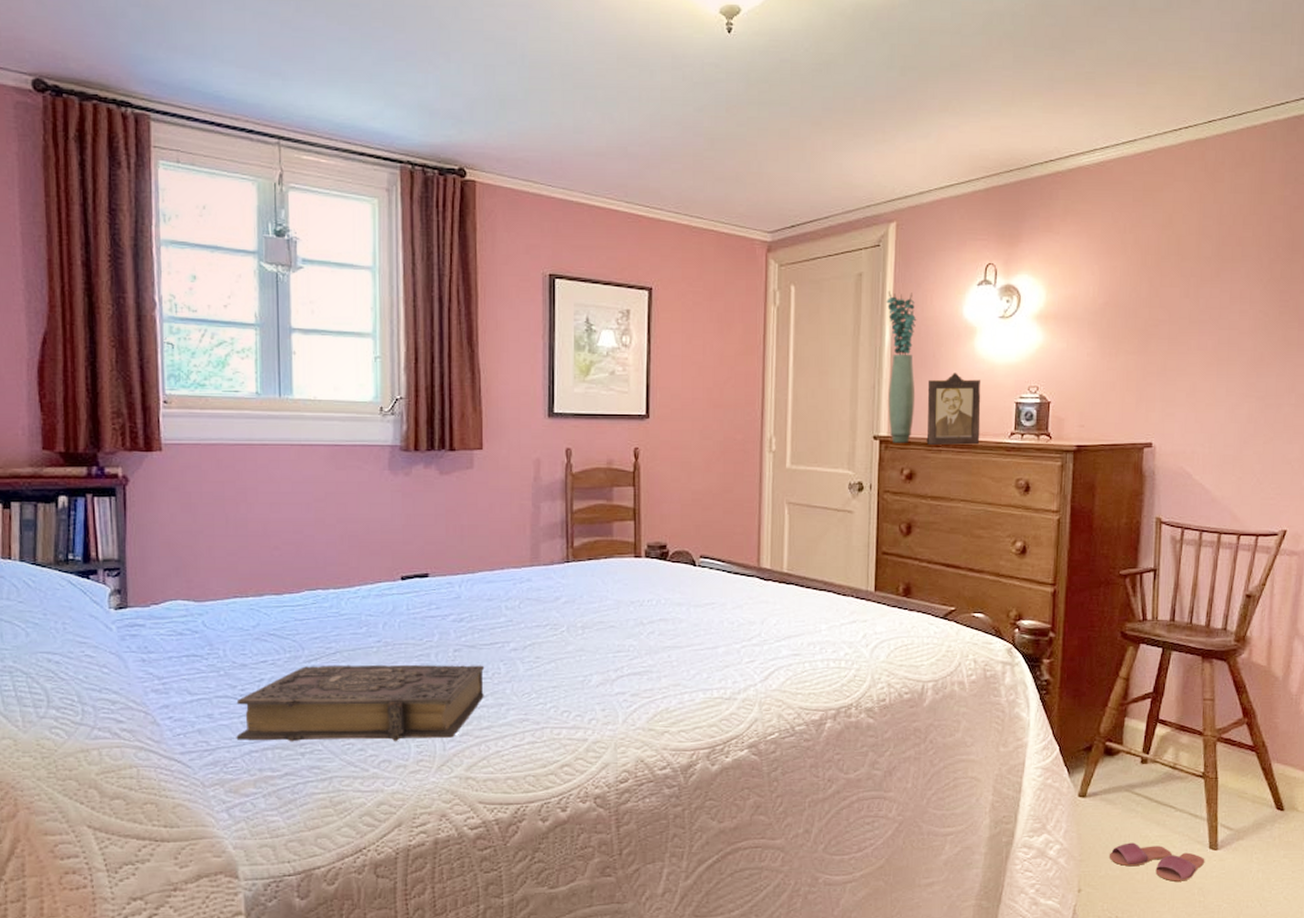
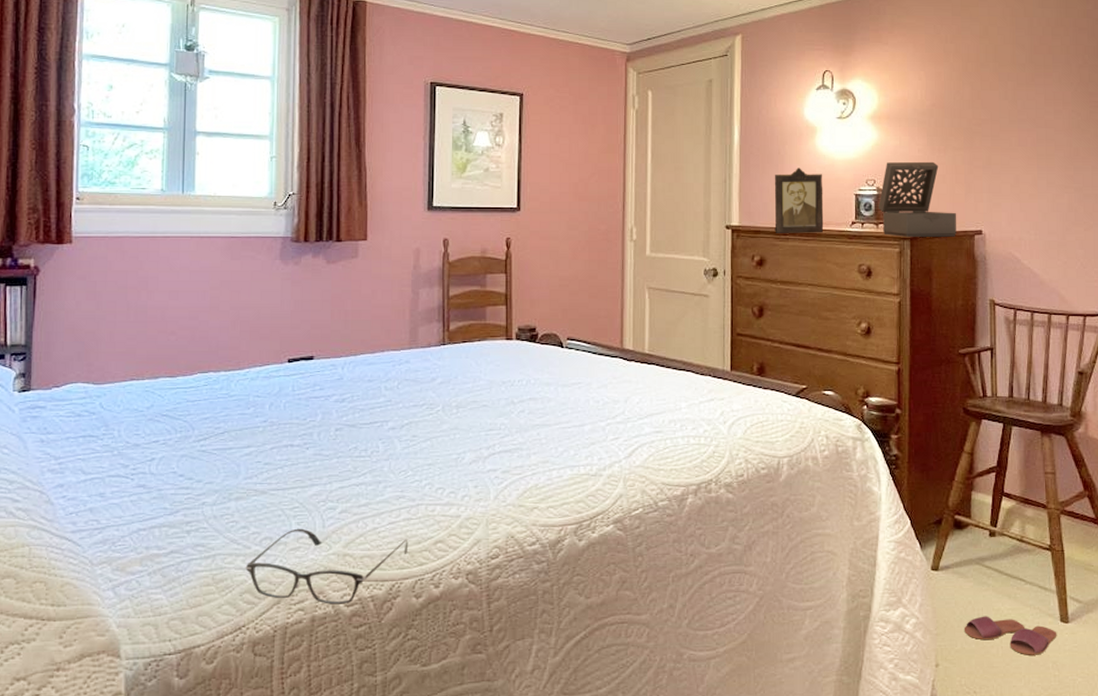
book: present [236,664,485,742] -> none [125,443,364,520]
eyeglasses: none [364,751,534,827] -> present [245,528,409,605]
vase: present [886,291,917,443] -> none [734,95,764,232]
jewelry box: none [1040,366,1126,451] -> present [878,161,957,238]

